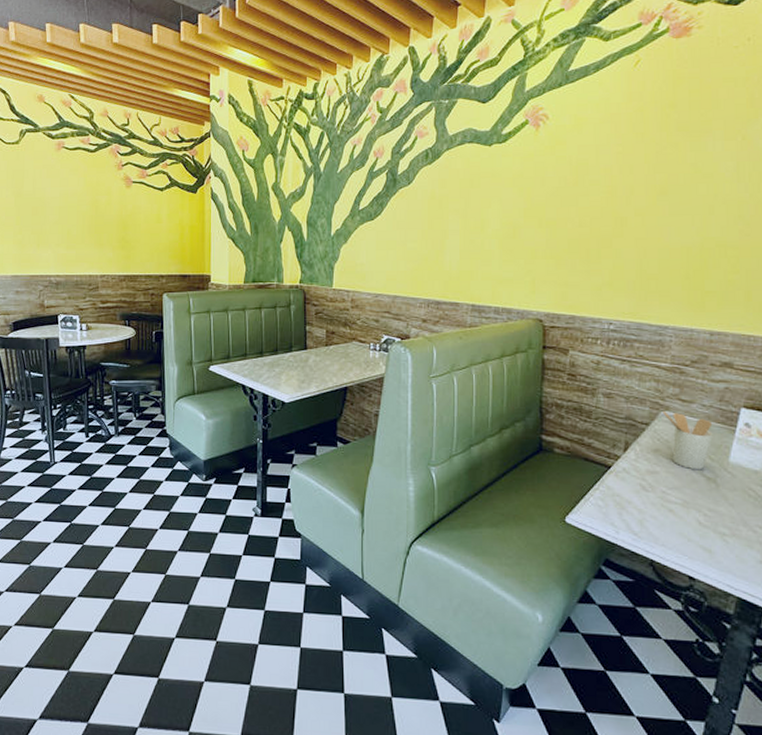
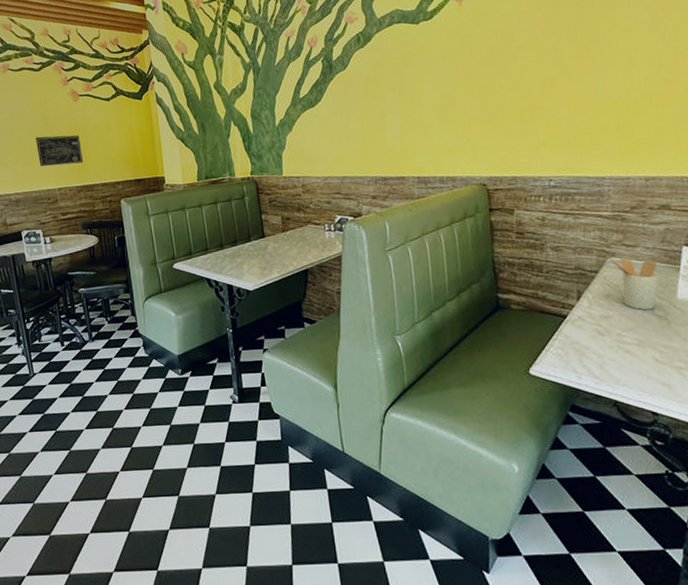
wall art: none [83,220,129,252] -> present [36,135,83,167]

